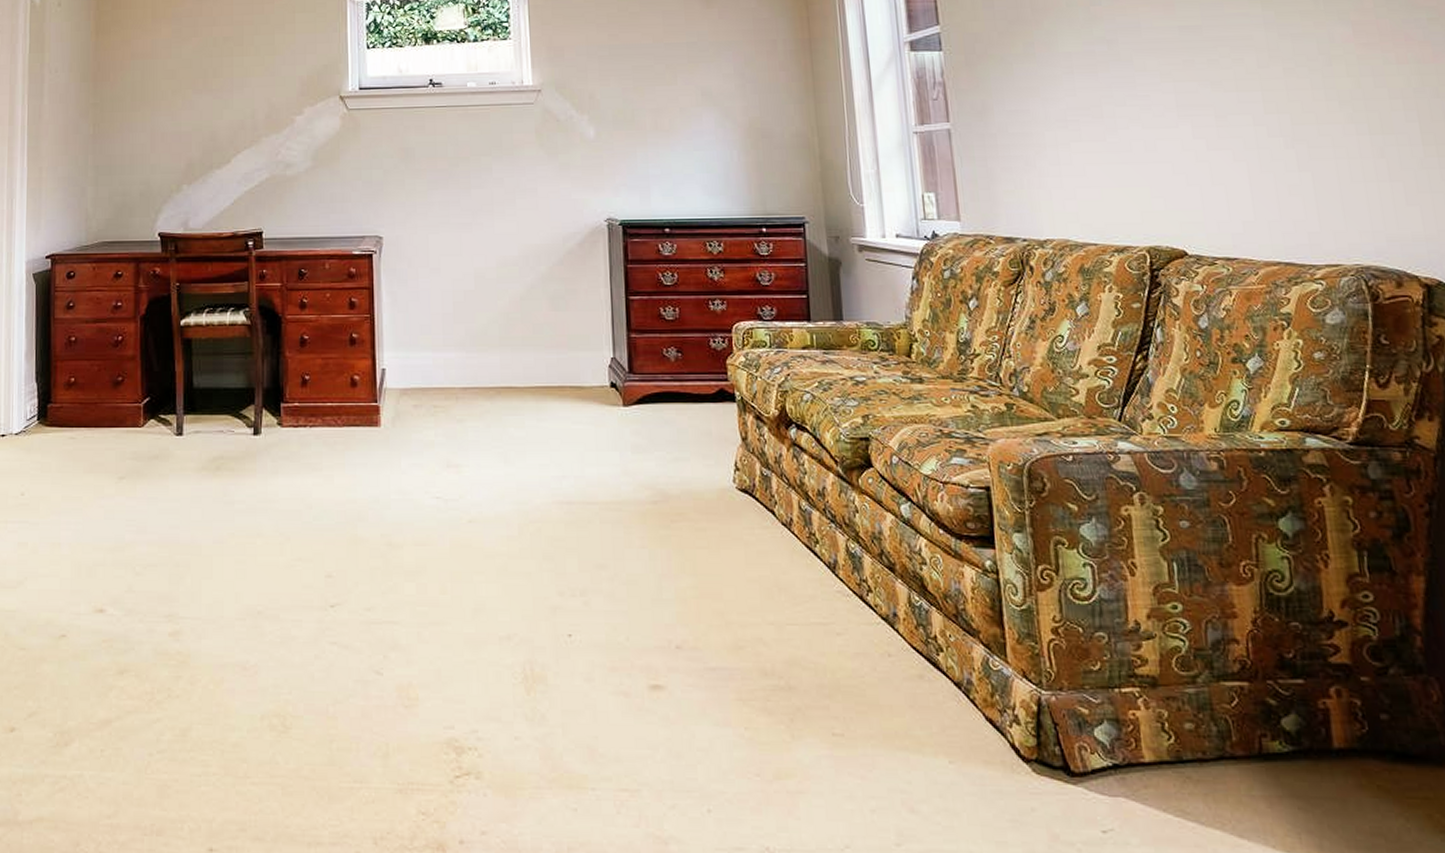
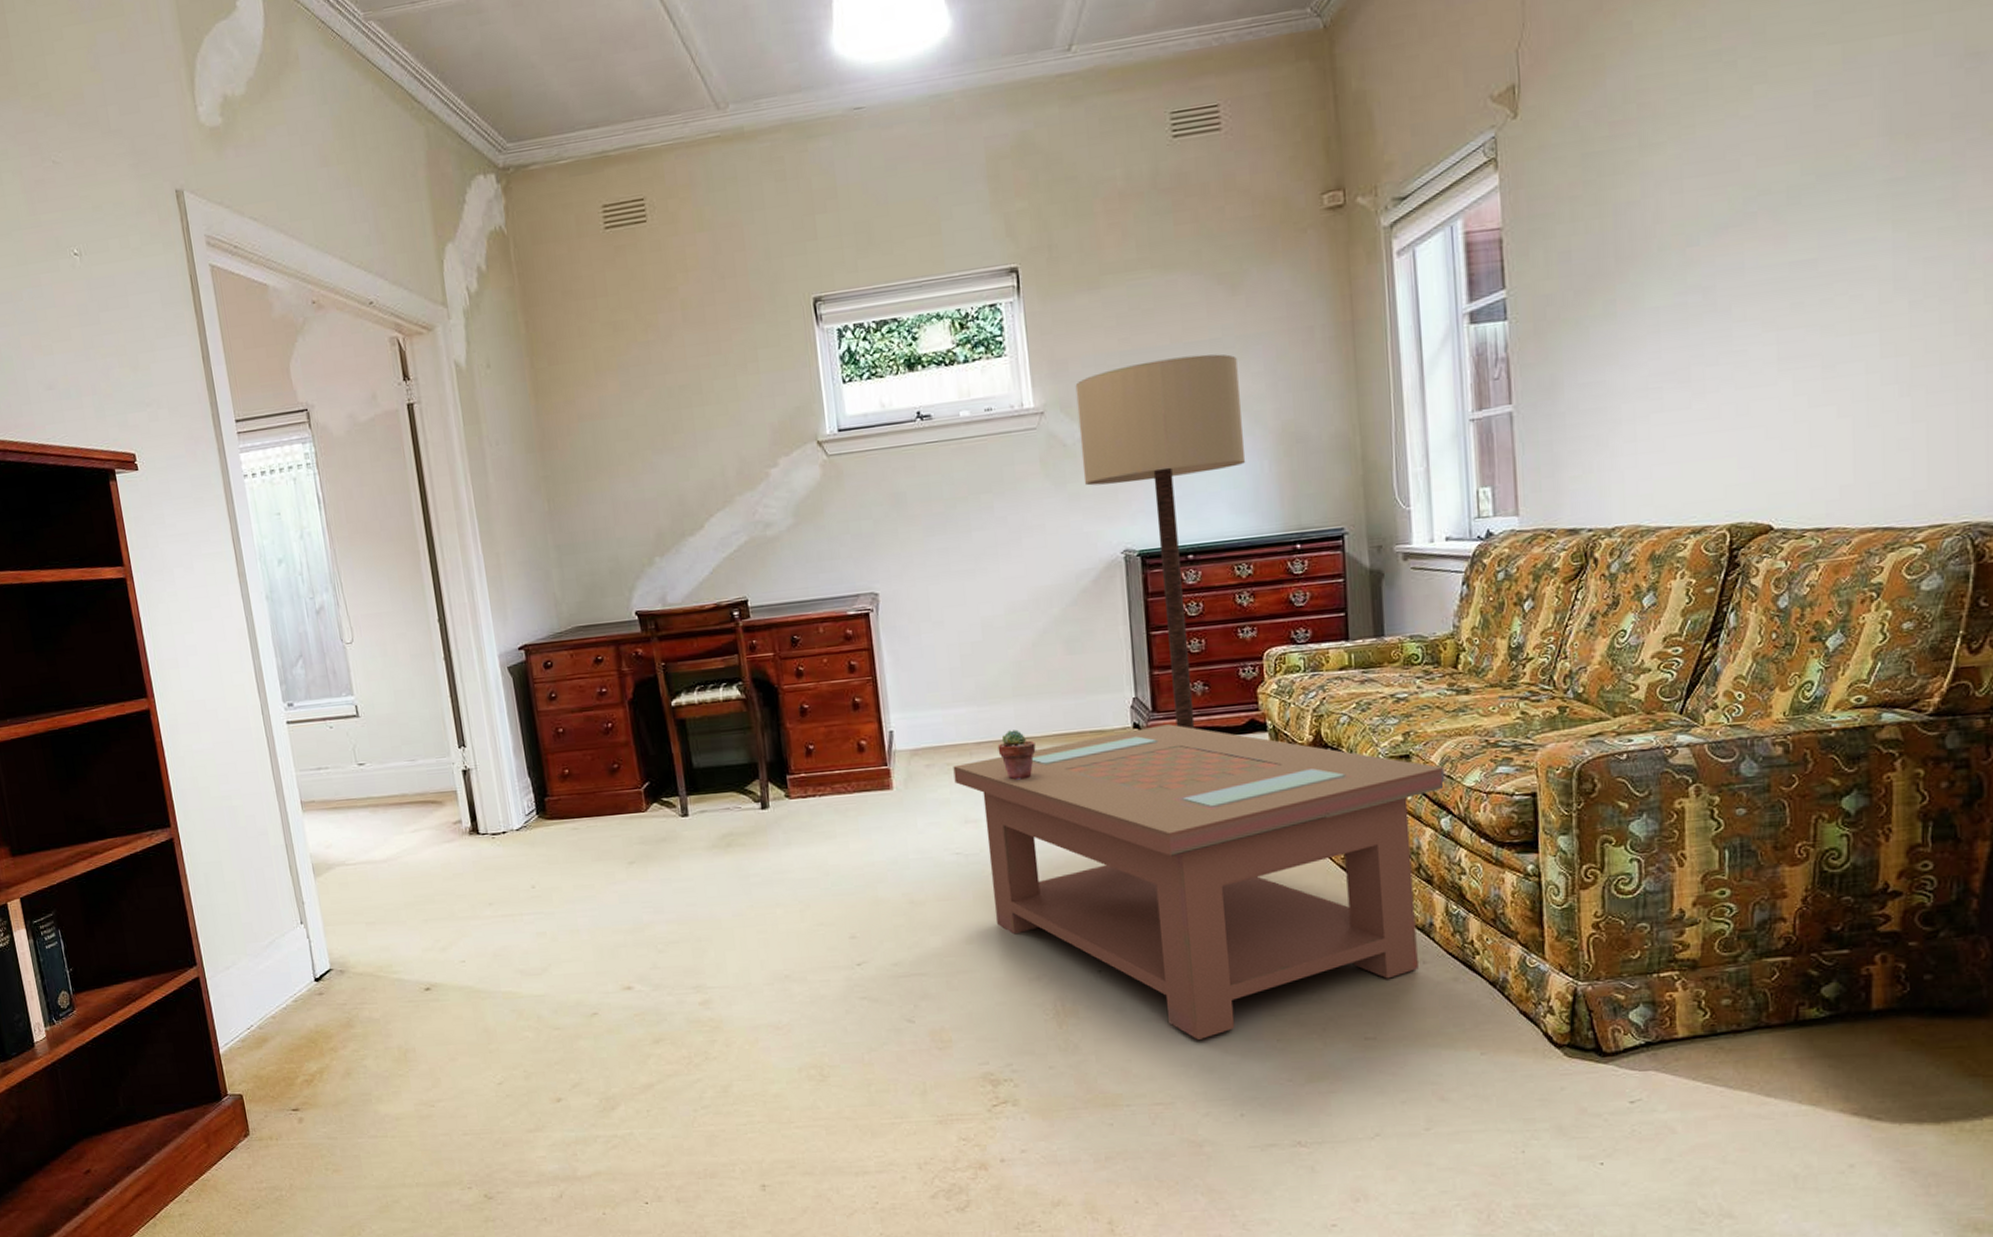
coffee table: none [439,387,904,720] -> present [953,724,1446,1040]
potted succulent: none [482,378,518,429] -> present [997,729,1036,781]
floor lamp: none [569,54,718,394] -> present [1075,354,1246,730]

